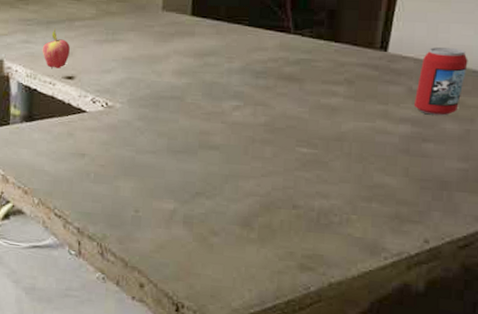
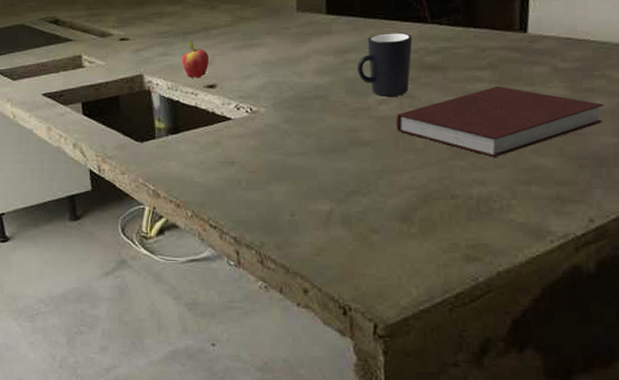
mug: none [216,40,274,103] -> present [357,32,413,96]
notebook: none [247,102,454,172] -> present [395,86,604,157]
beverage can: present [415,47,468,116] -> none [560,22,610,92]

